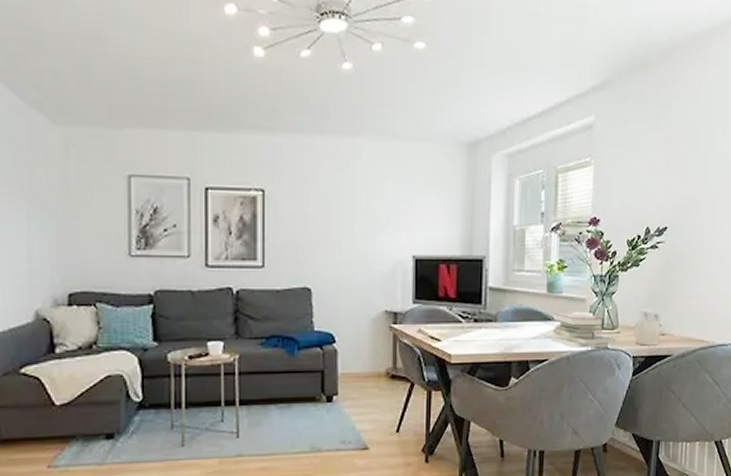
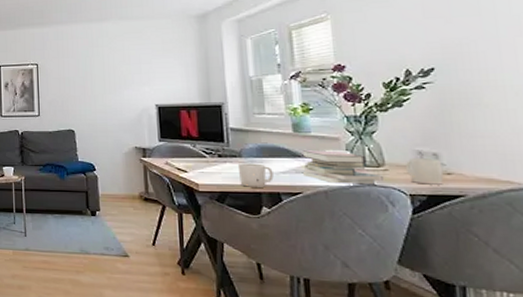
mug: none [492,328,525,356] -> present [237,163,274,188]

